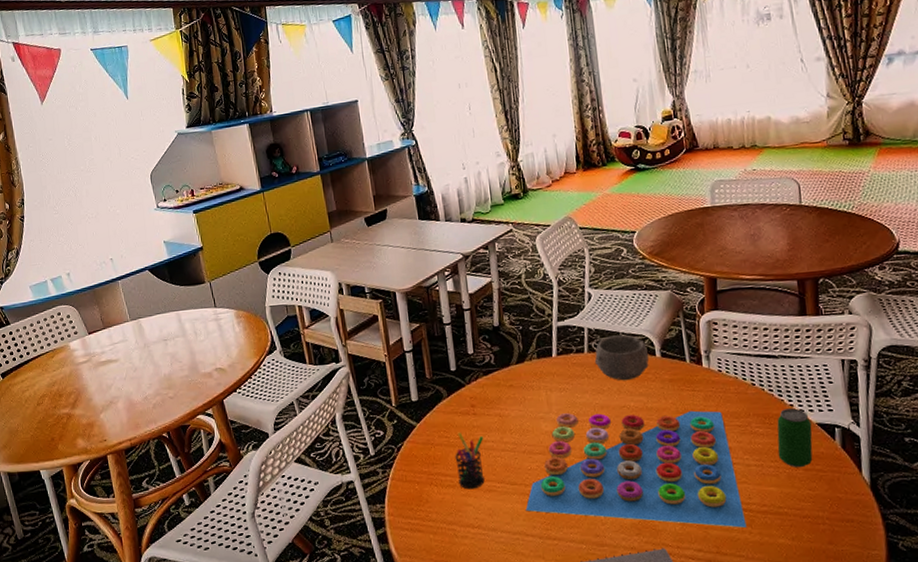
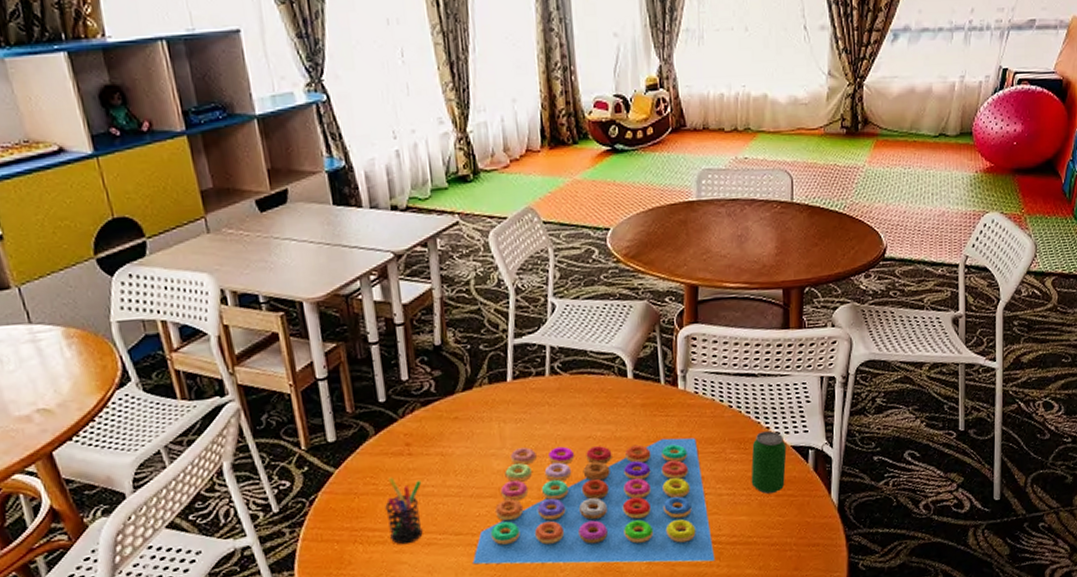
bowl: present [594,334,649,381] -> none [557,353,620,408]

